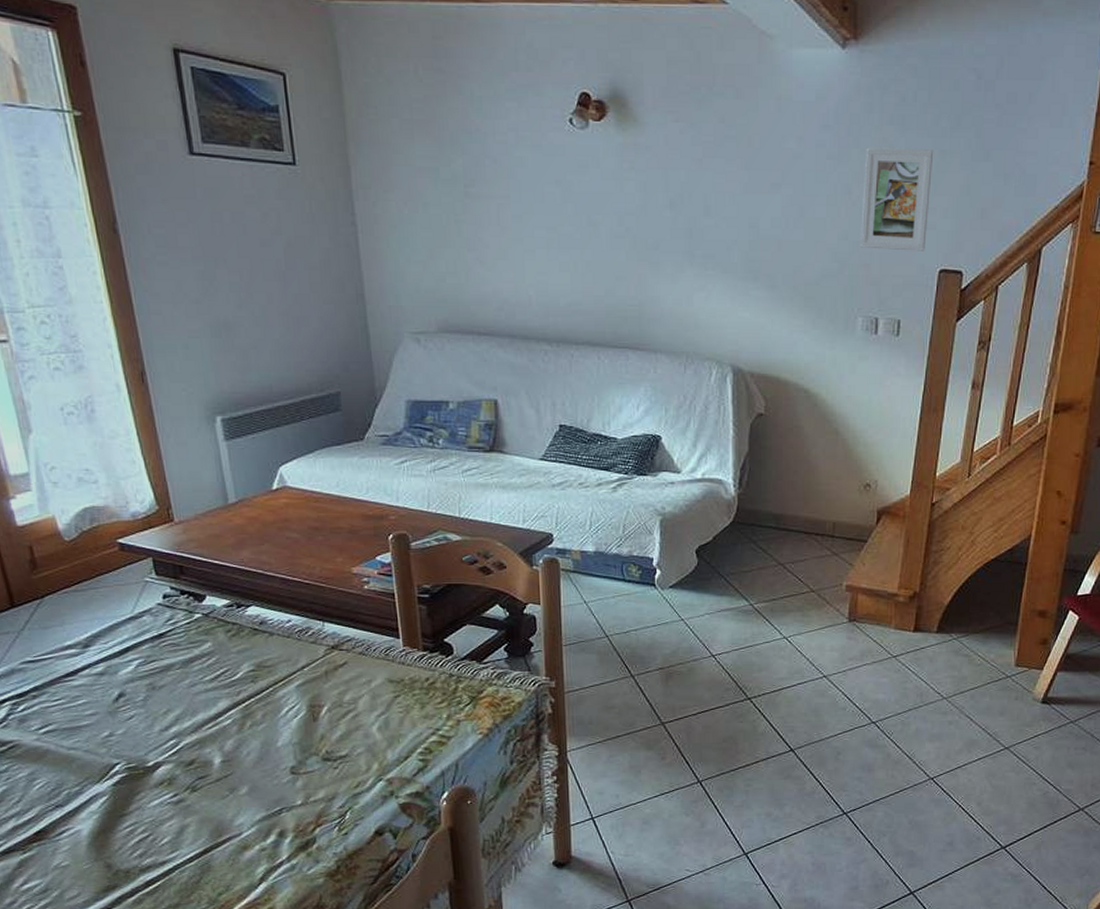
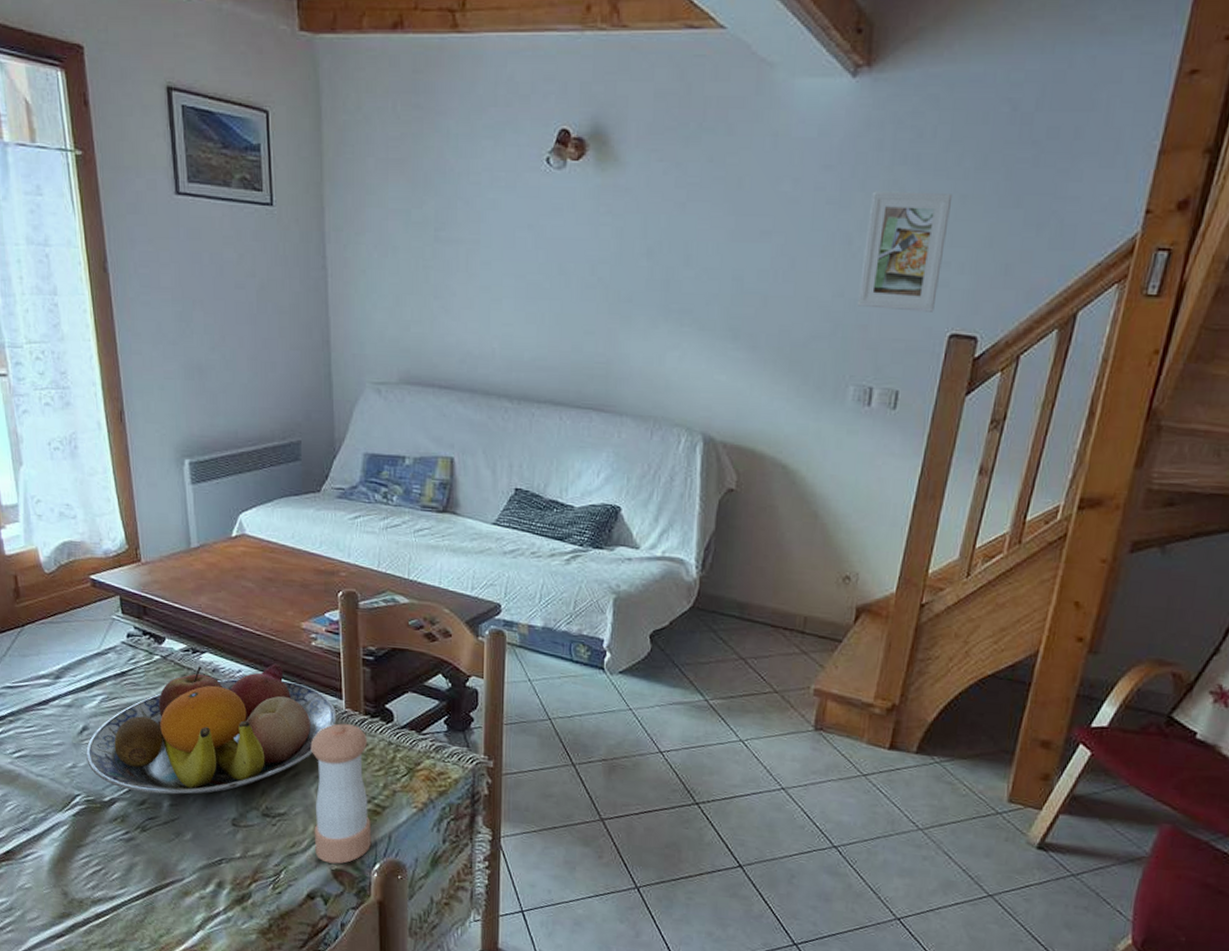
fruit bowl: none [123,610,395,752] -> present [86,663,337,795]
pepper shaker: none [369,661,439,798] -> present [310,723,372,864]

